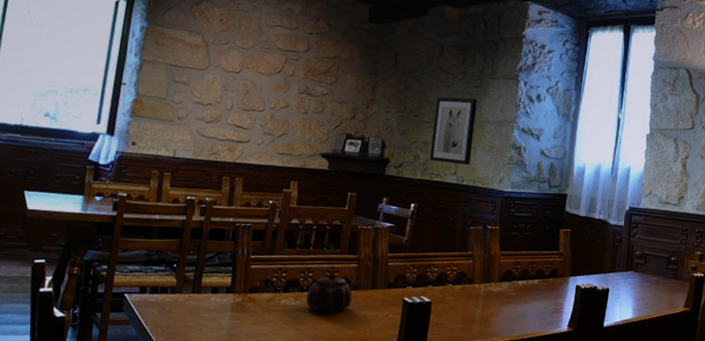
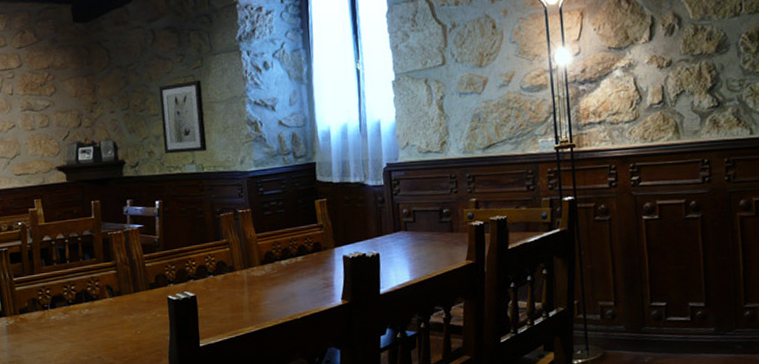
teapot: present [305,269,353,313] -> none [73,279,118,322]

